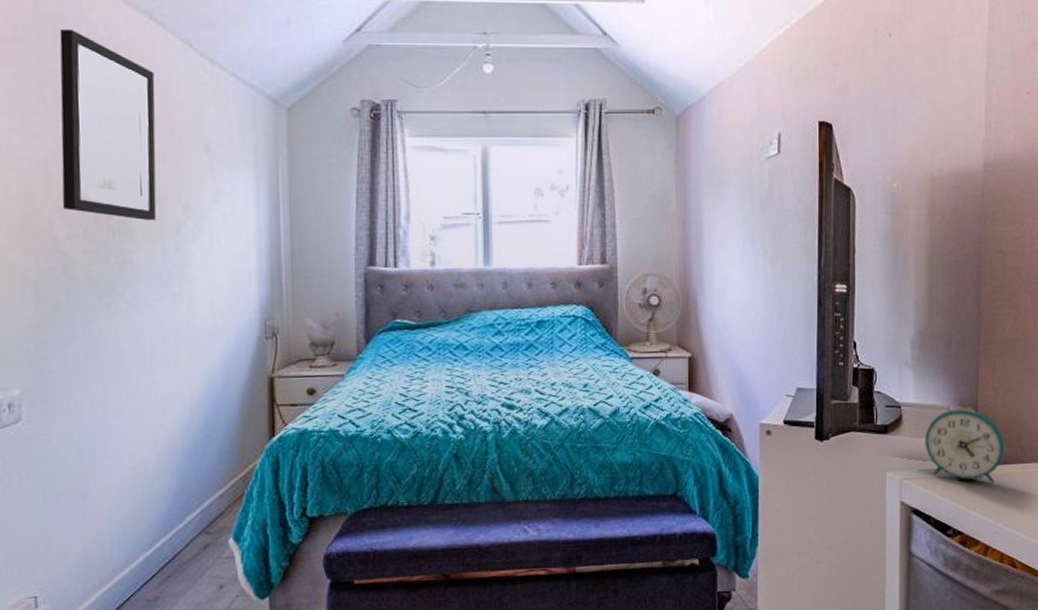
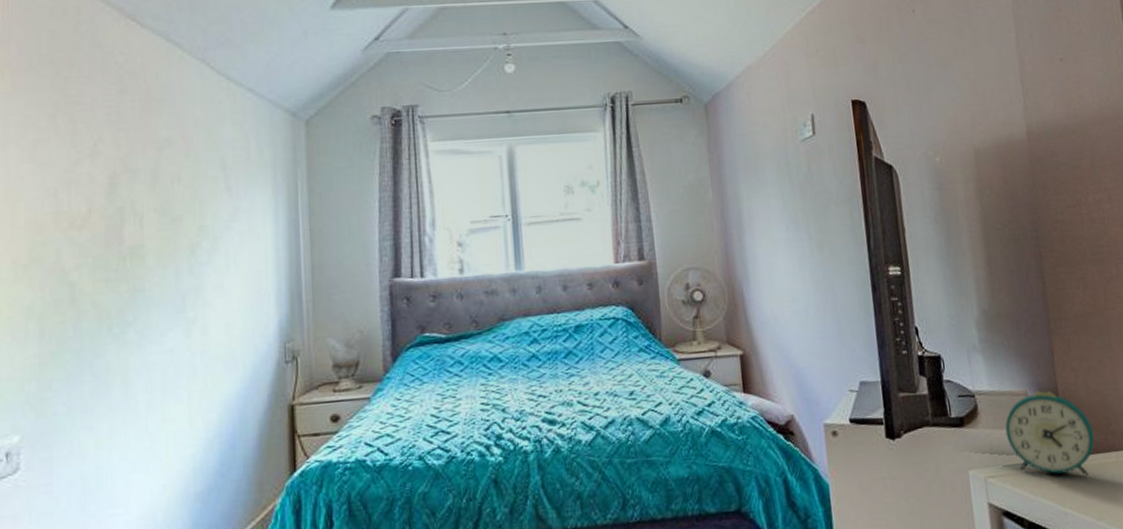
wall art: present [59,28,157,220] -> none [71,55,171,244]

